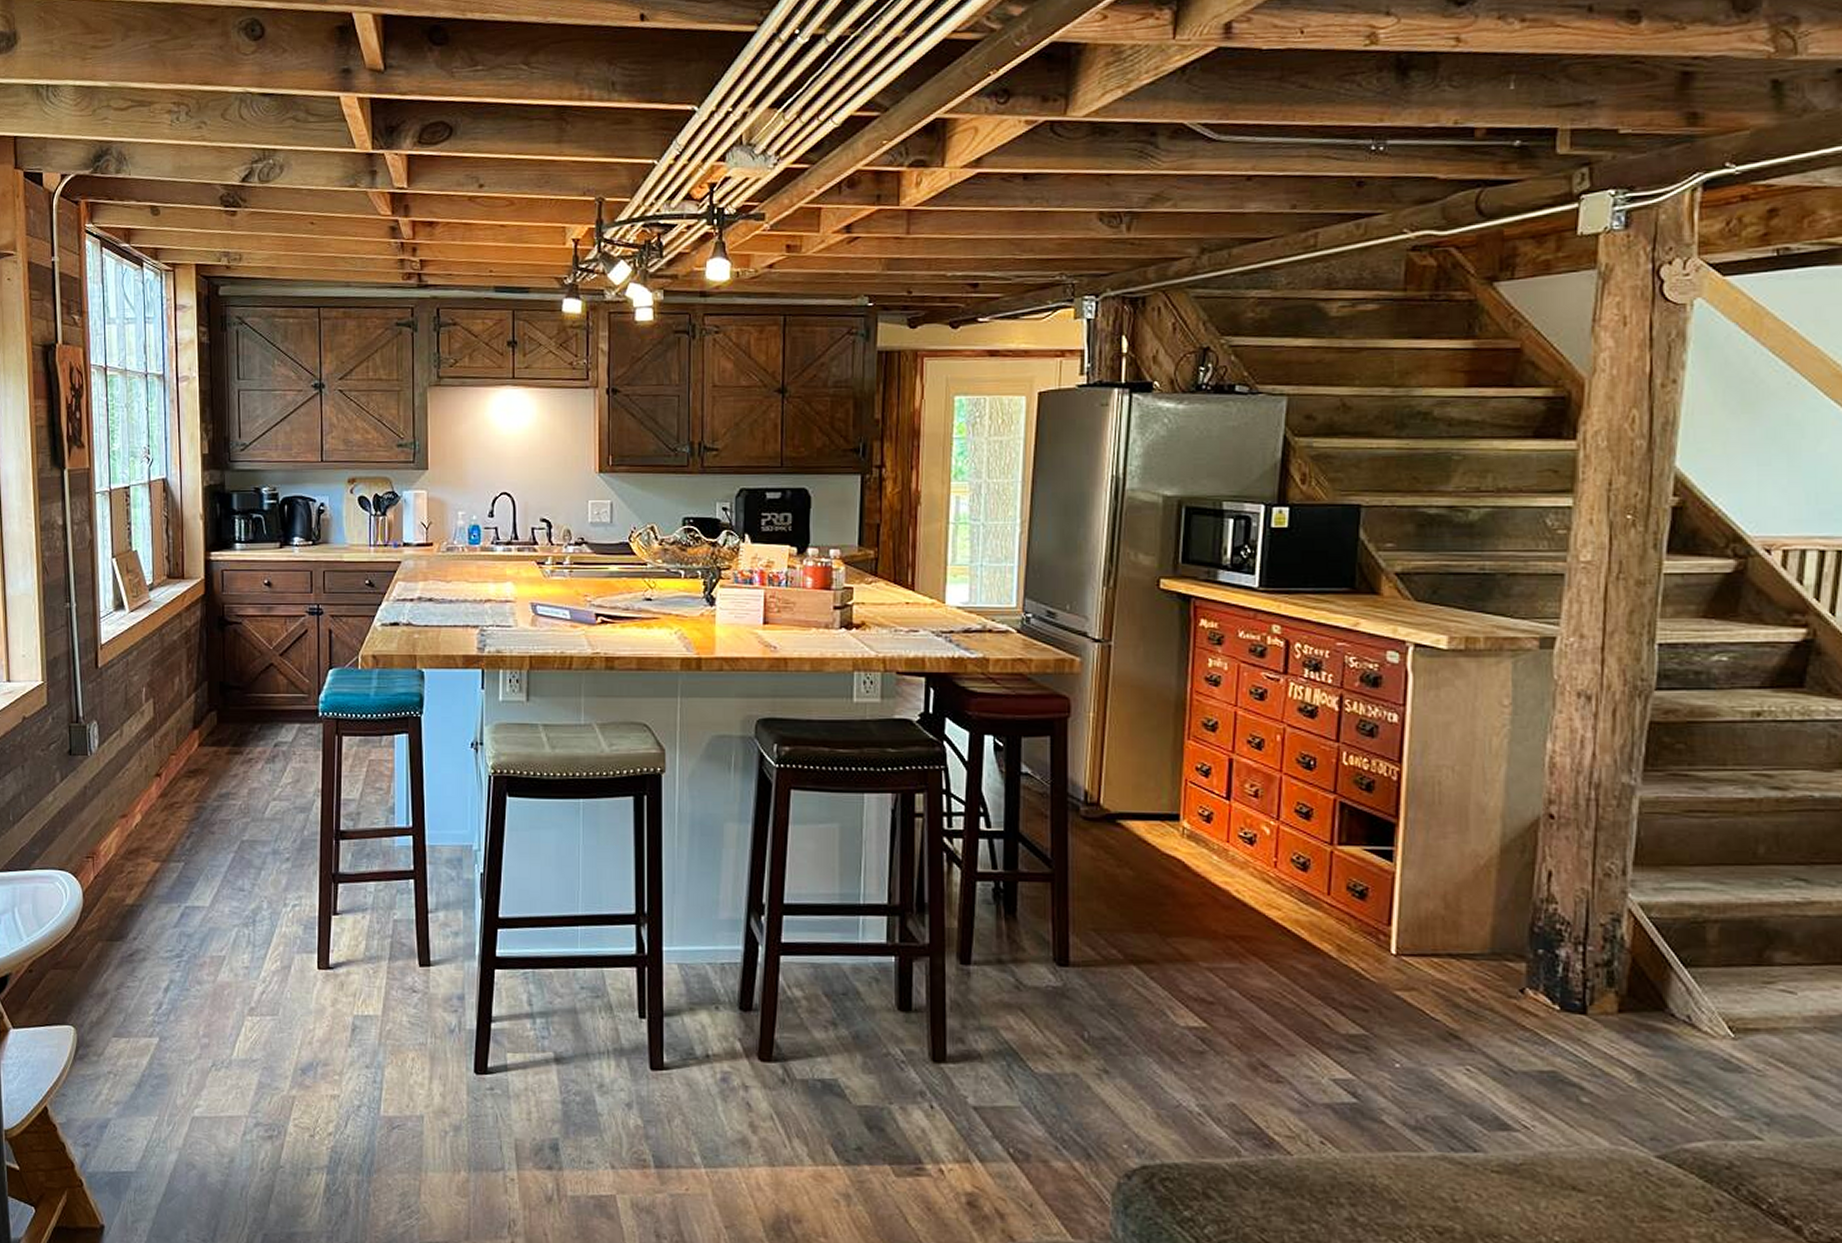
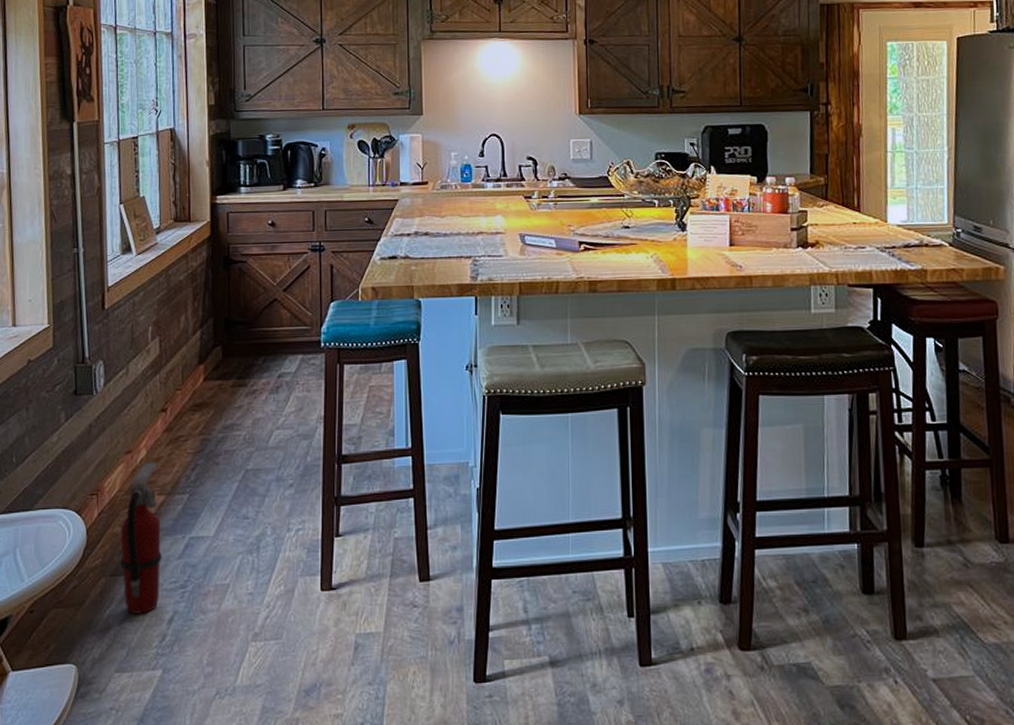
fire extinguisher: none [116,827,158,980] -> present [120,461,162,614]

